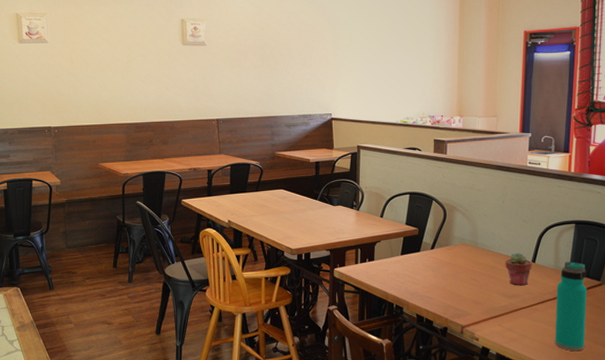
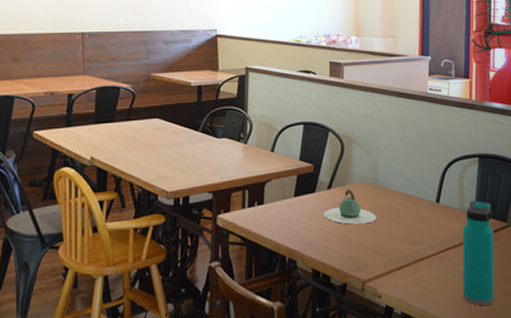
teapot: none [427,250,476,279] -> present [323,189,377,225]
potted succulent: present [505,252,532,286] -> none [408,191,436,231]

